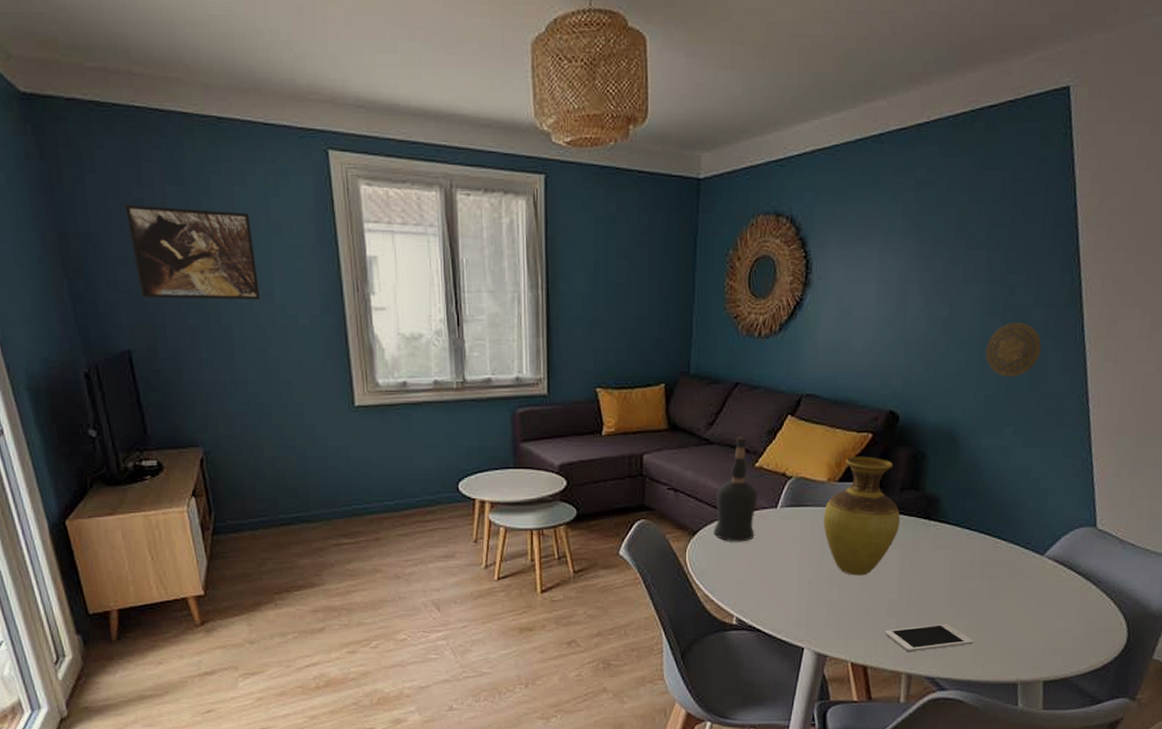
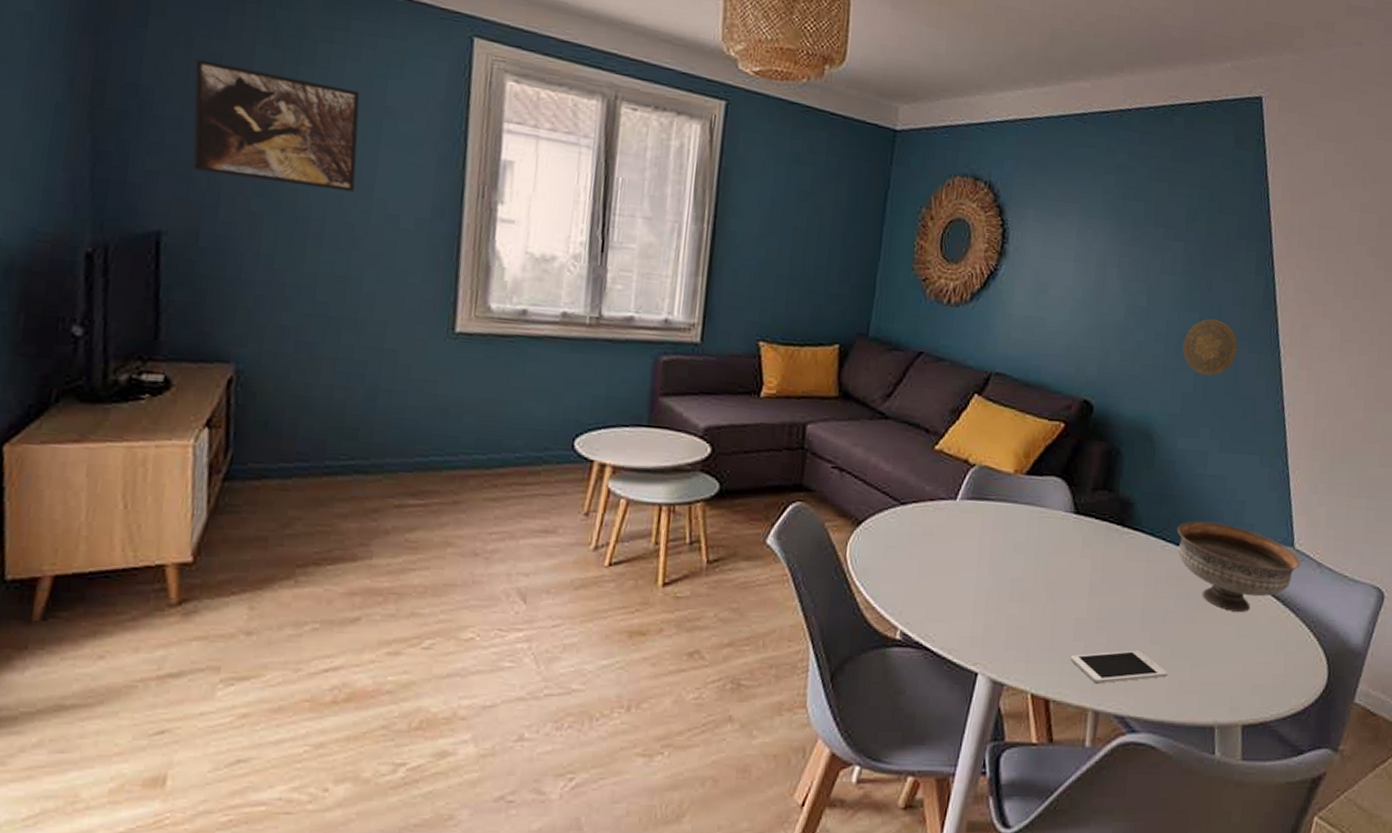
liquor bottle: present [714,437,758,542] -> none [882,414,936,538]
vase: present [823,456,901,576] -> none [1007,446,1092,587]
bowl: none [981,510,1103,587] -> present [1177,521,1301,612]

